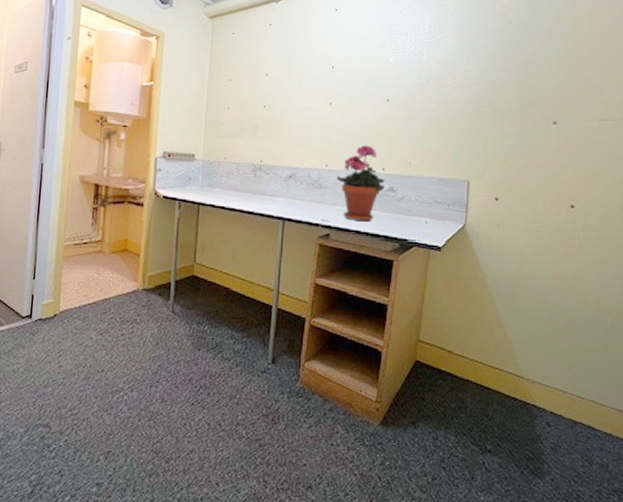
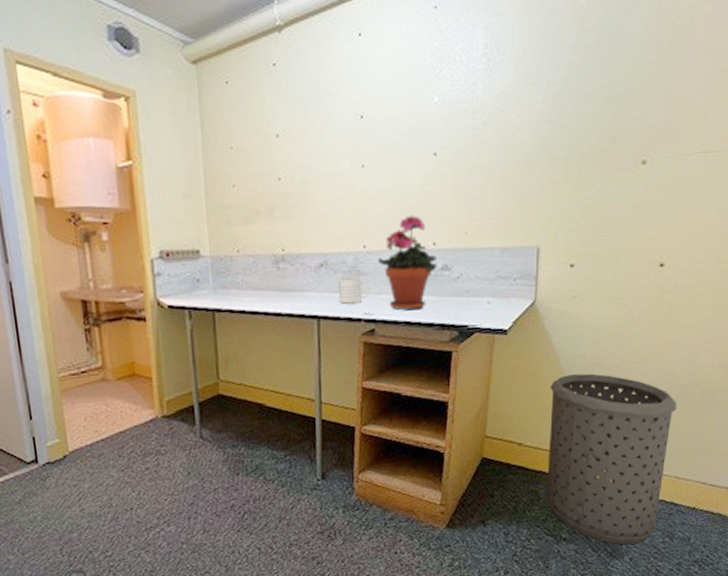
mug: none [302,189,329,211] -> present [338,277,371,304]
laundry basket: none [473,293,590,465] -> present [547,373,677,545]

